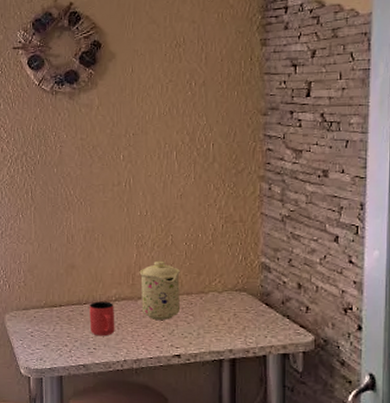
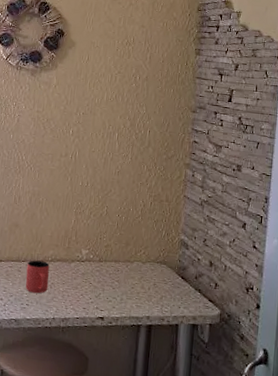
mug: present [139,260,180,320] -> none [74,228,111,284]

